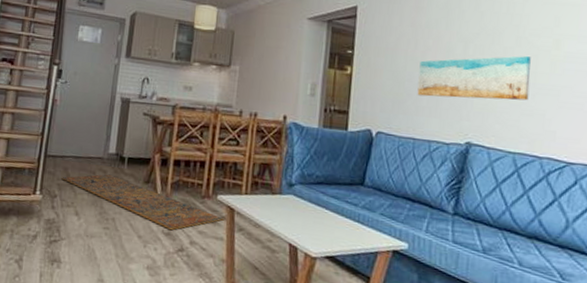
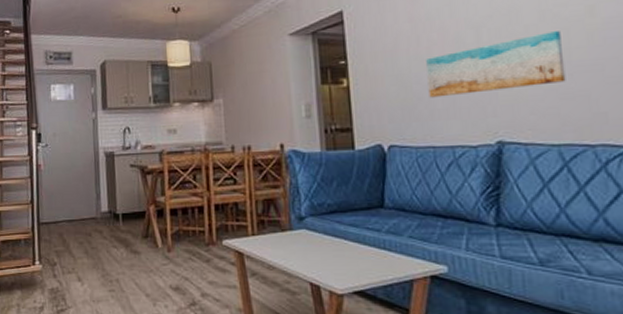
rug: present [61,174,224,231] -> none [58,234,234,285]

